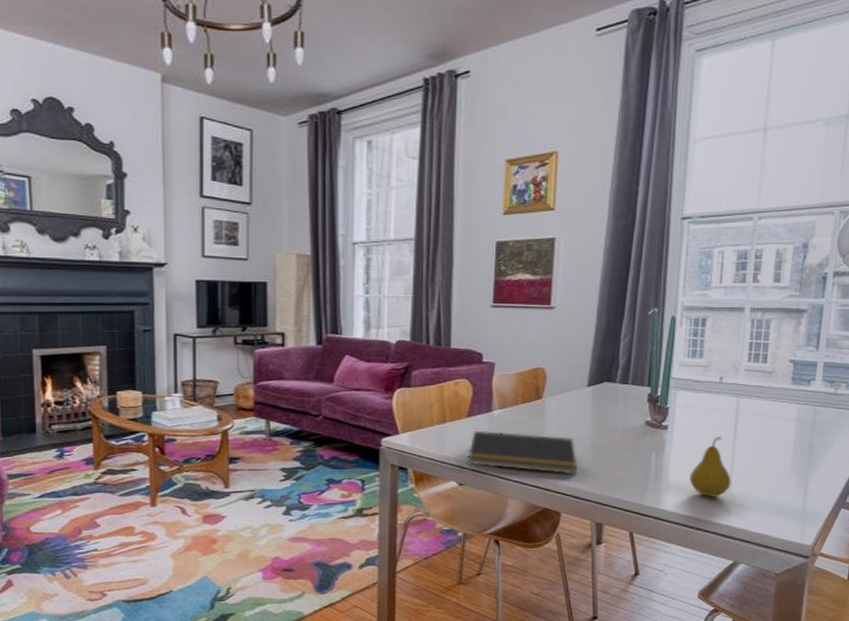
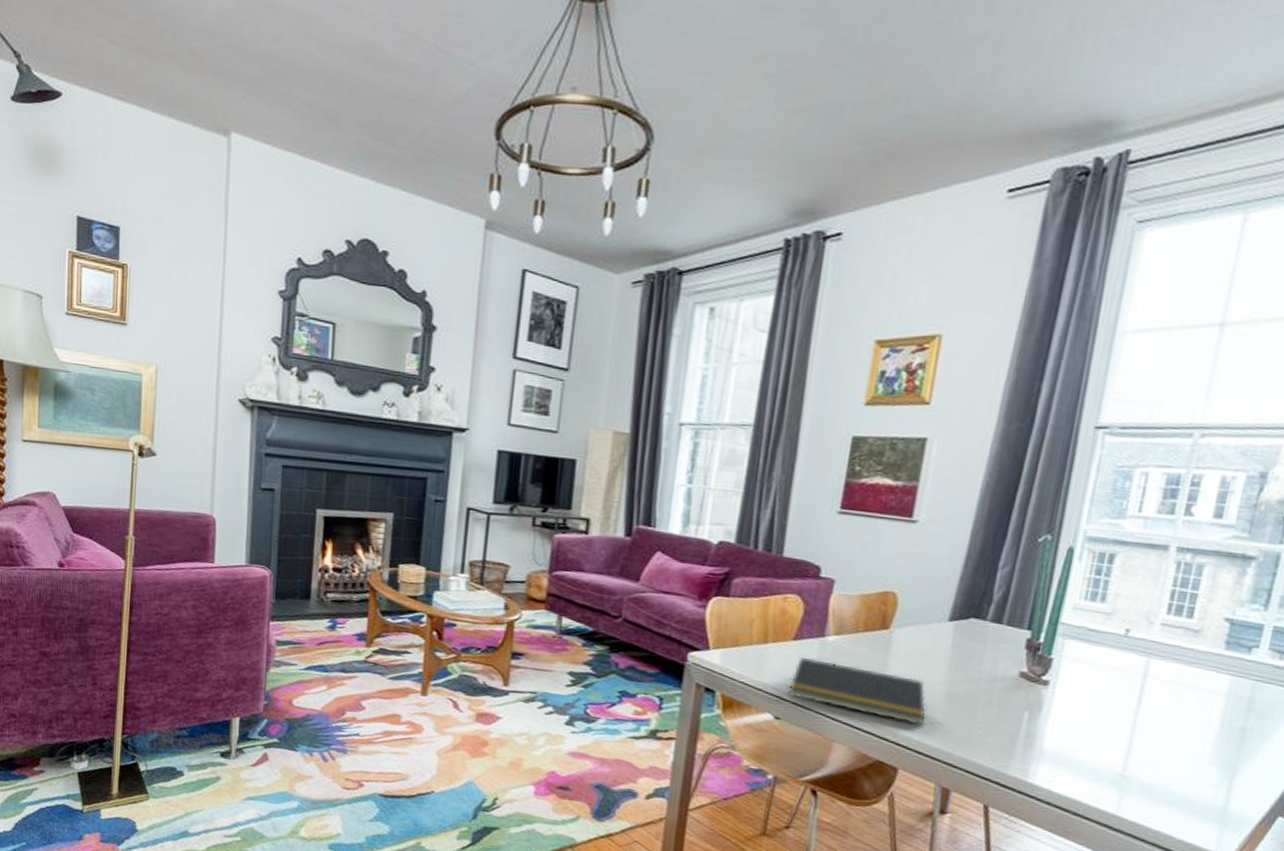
fruit: present [689,437,731,498] -> none [1070,703,1128,778]

